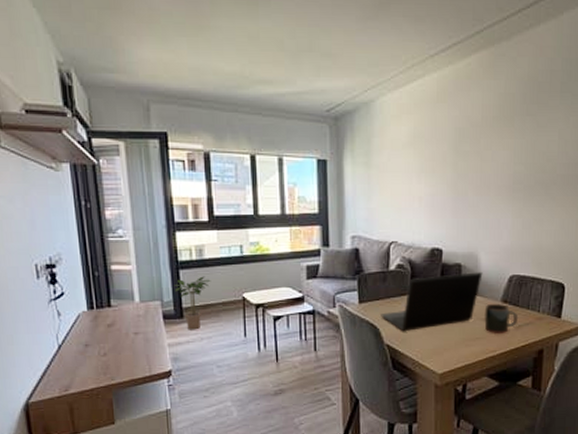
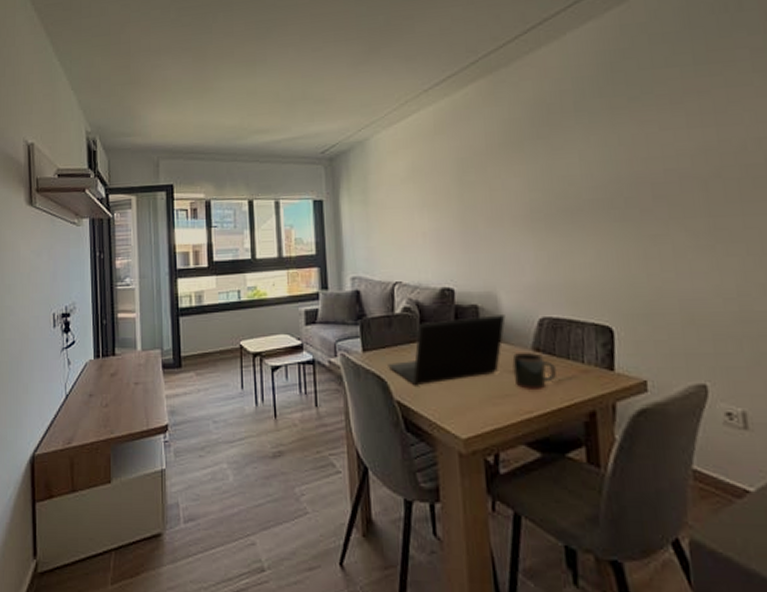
potted plant: present [174,276,211,330] -> none [173,323,209,381]

